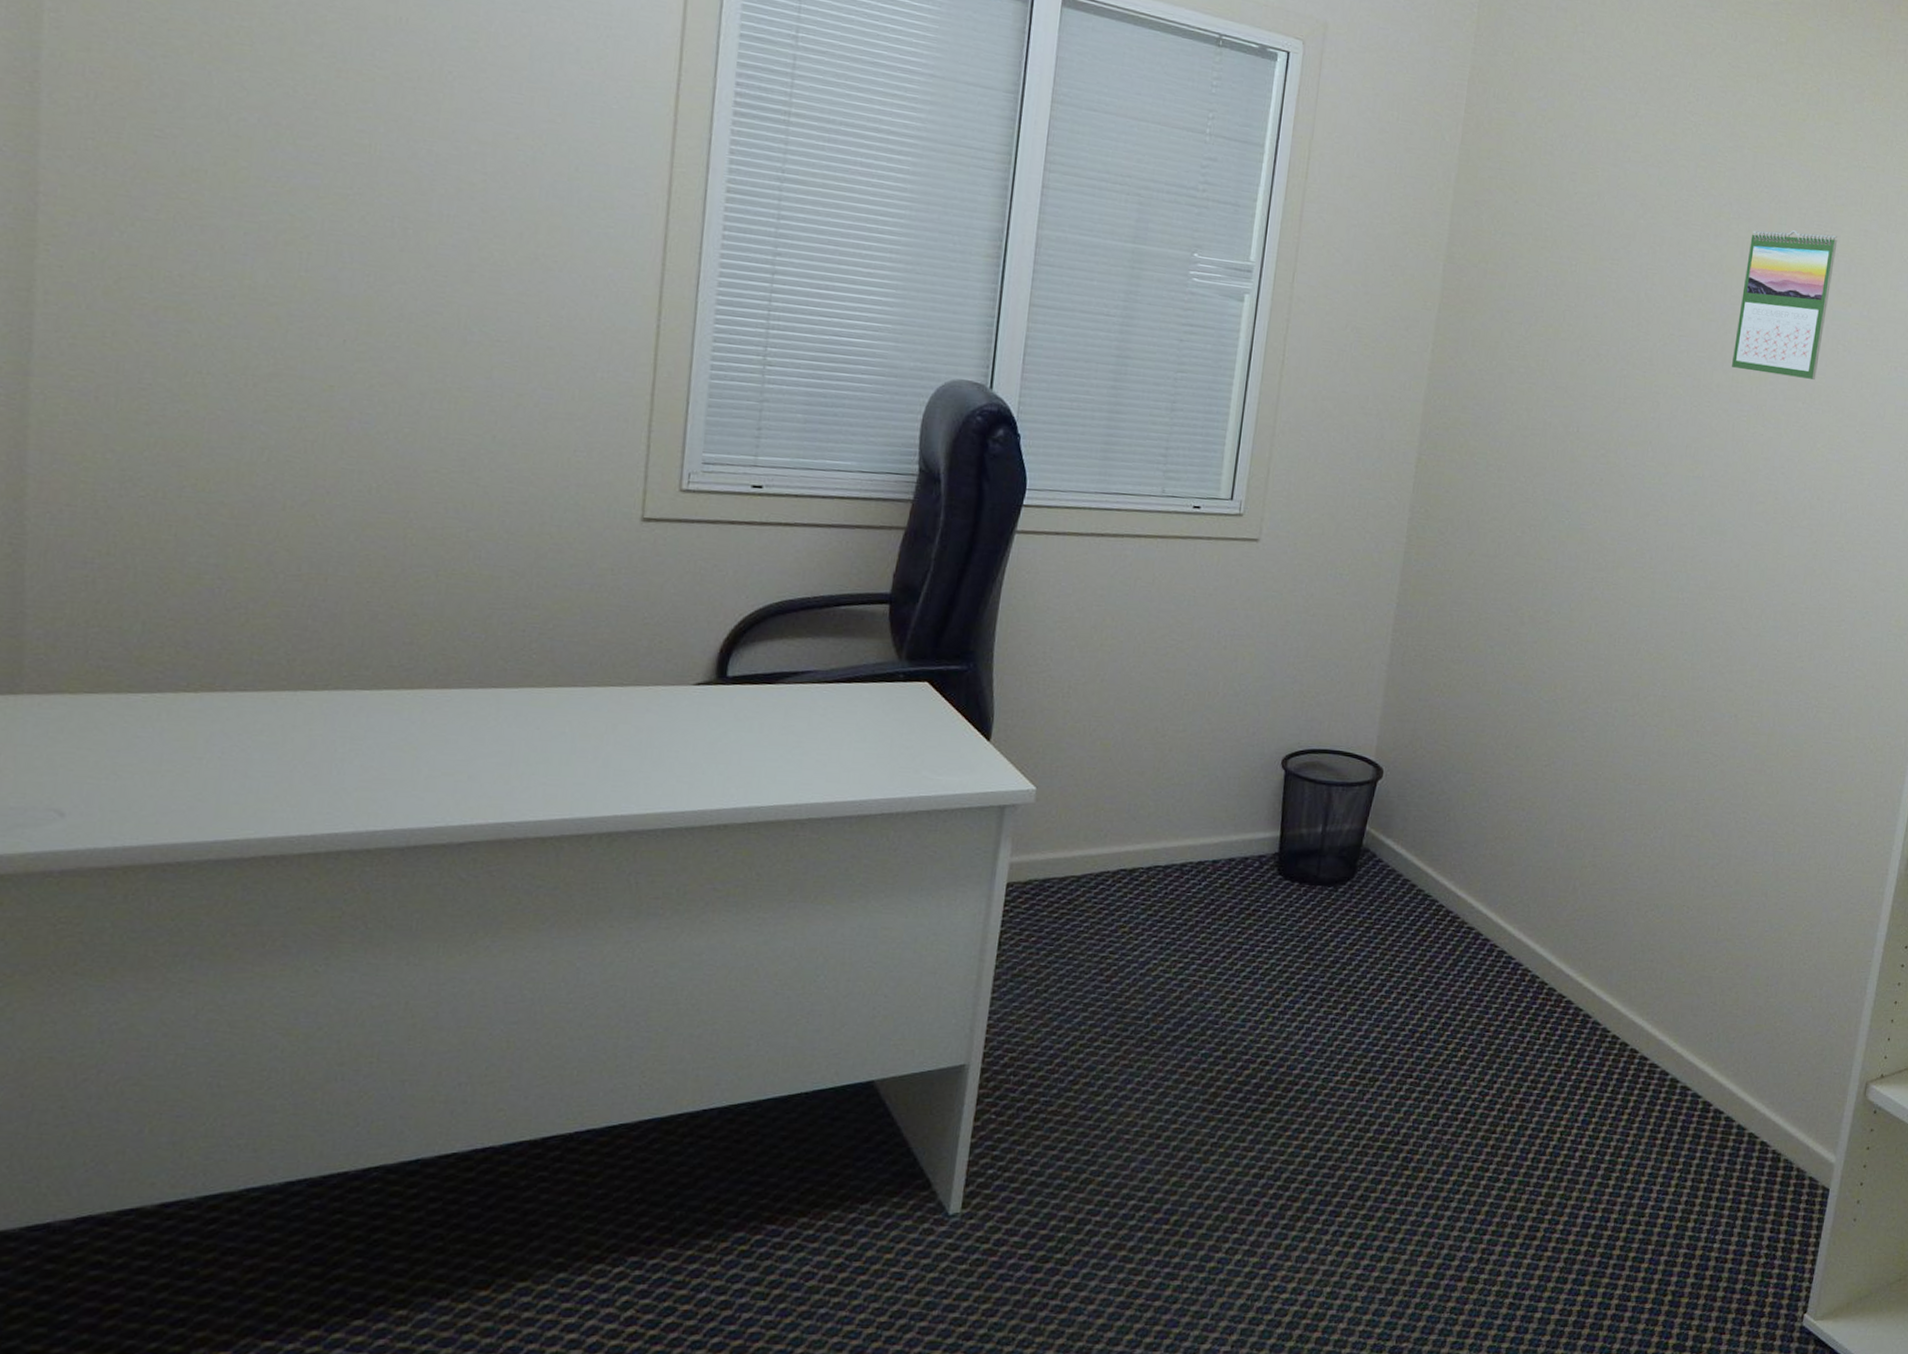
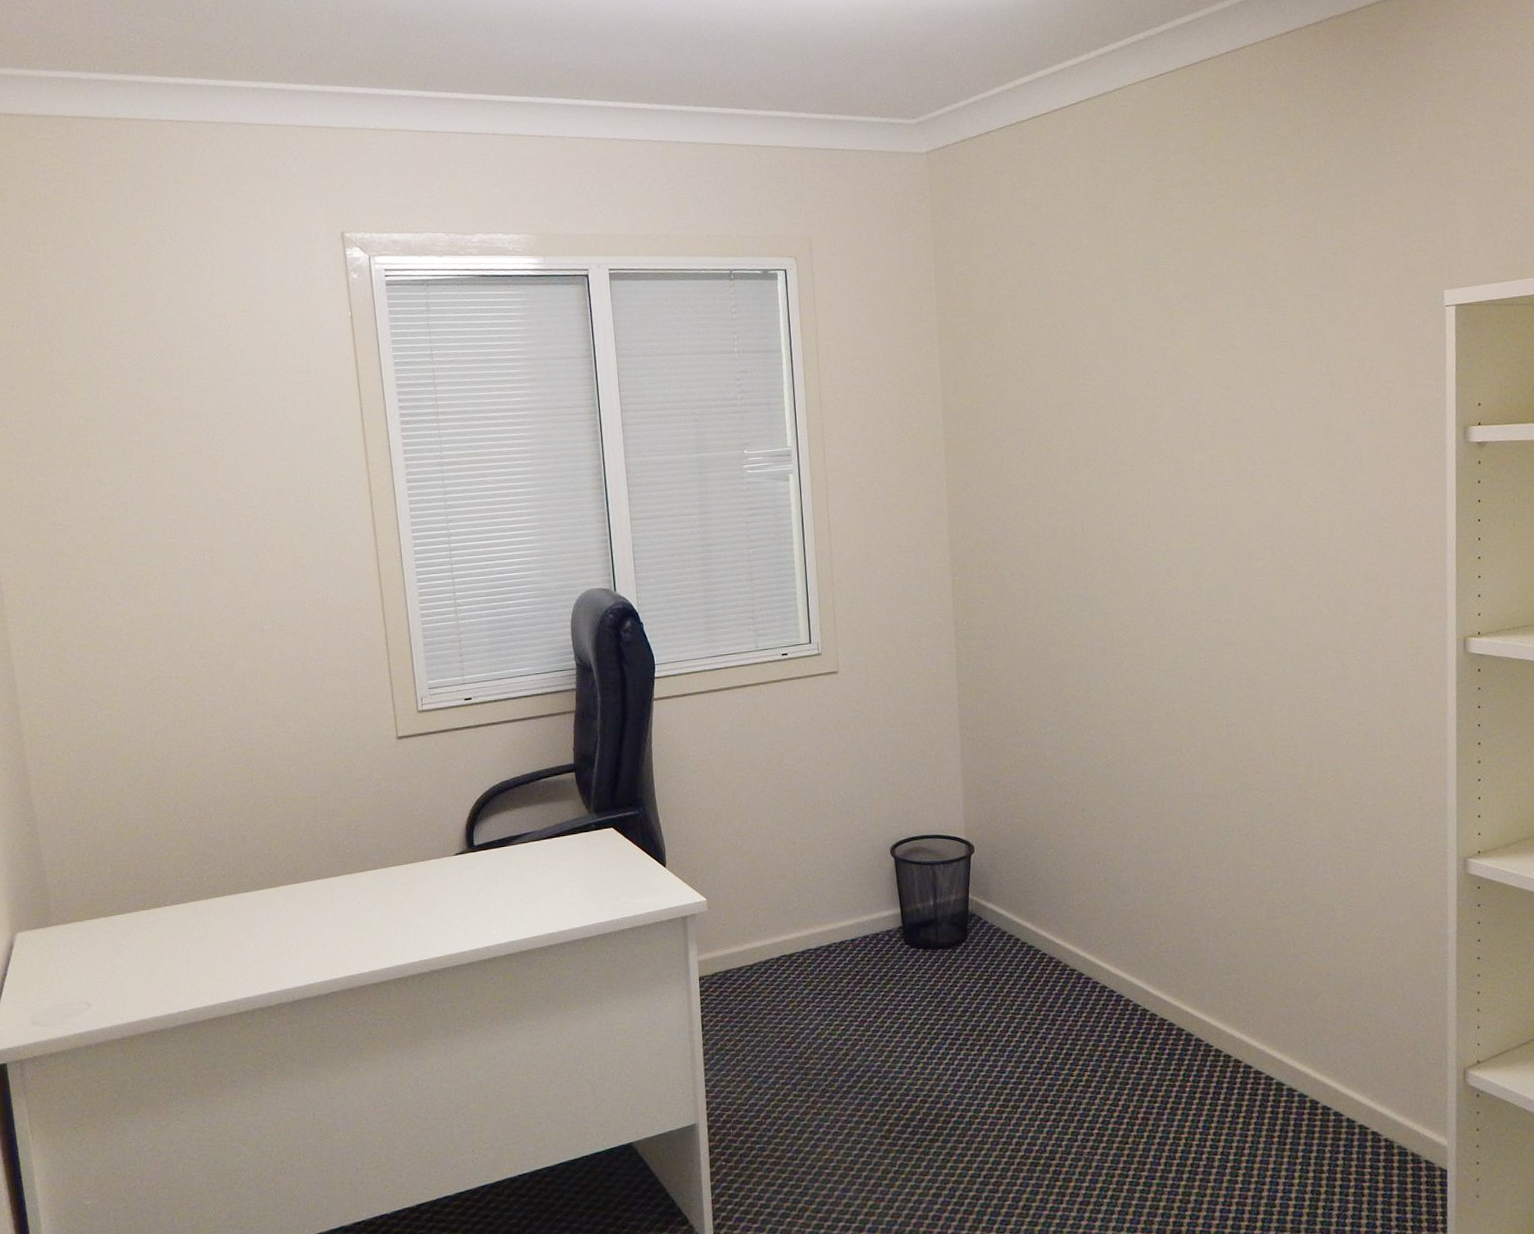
calendar: present [1732,230,1838,380] -> none [1204,306,1289,445]

